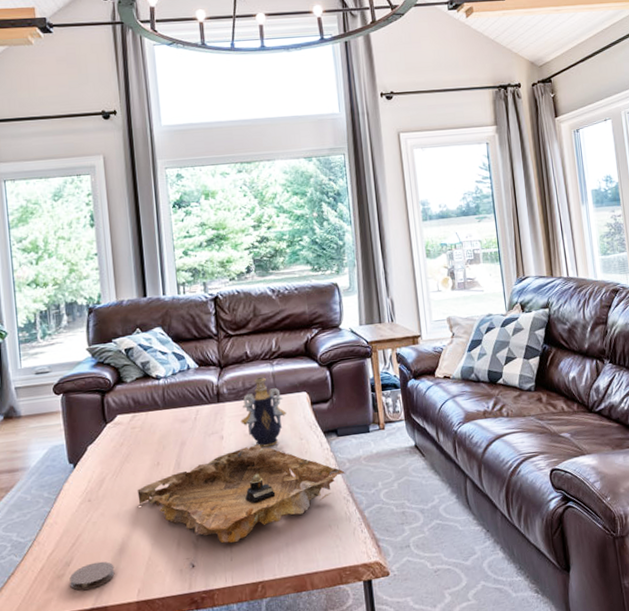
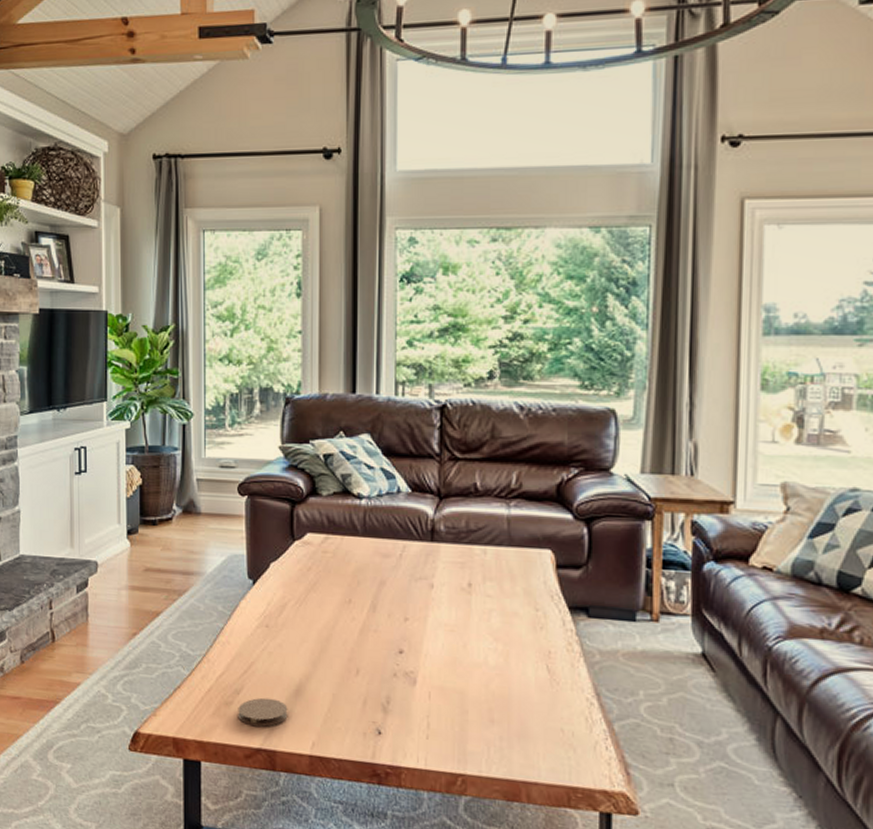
decorative tray: present [137,444,345,544] -> none [322,604,593,719]
decorative vase: present [240,376,286,448] -> none [458,518,520,610]

